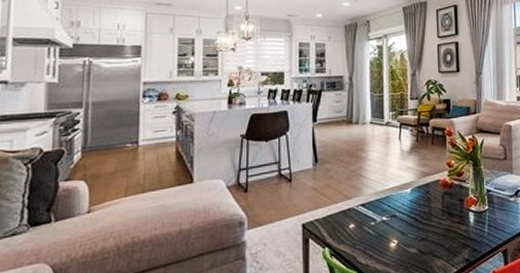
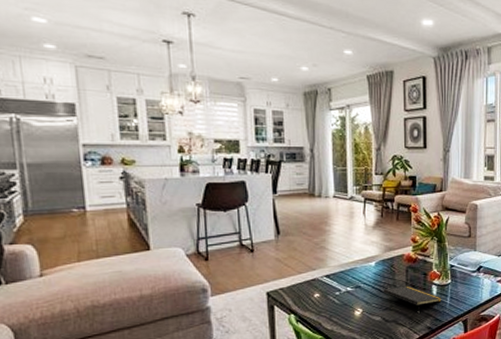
notepad: none [419,214,479,241] -> present [383,286,442,311]

